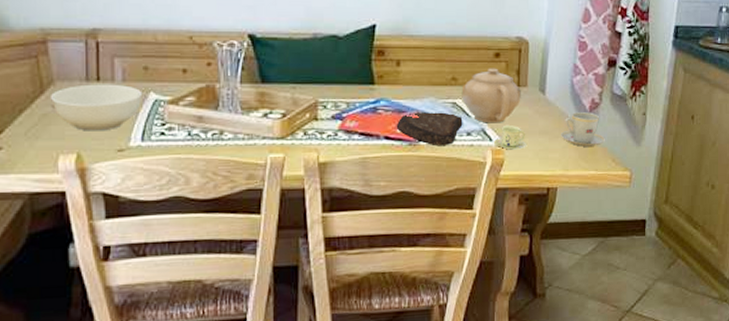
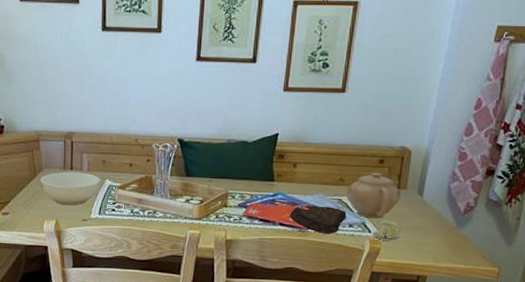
teacup: present [561,111,606,147] -> none [435,213,478,244]

